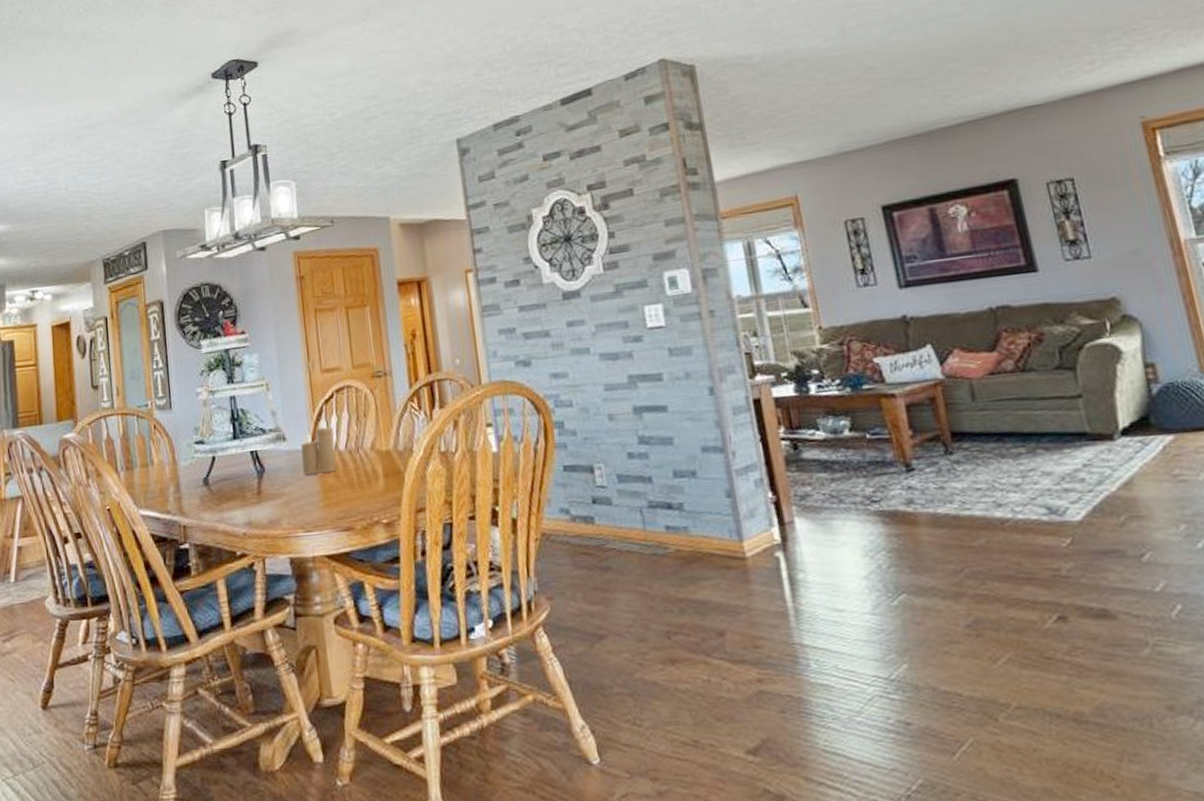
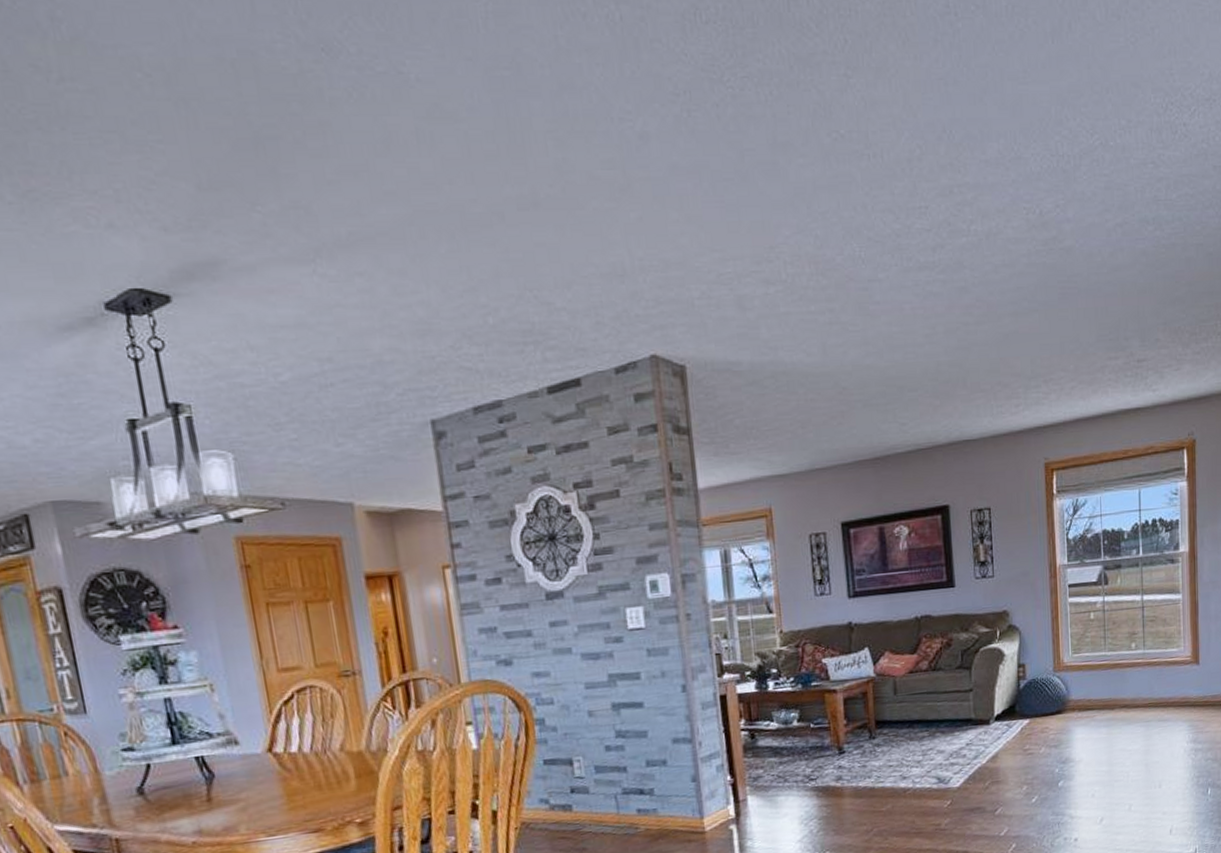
candle: present [301,421,337,475] -> none [257,723,301,779]

